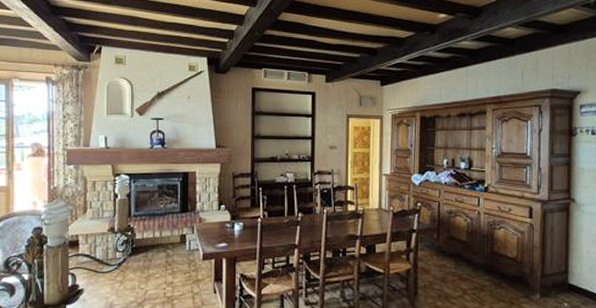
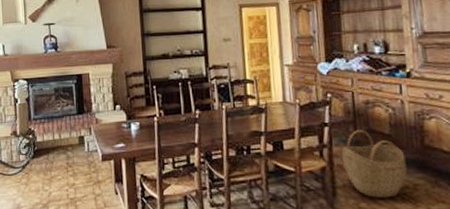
woven basket: none [424,237,477,297] -> present [341,130,407,198]

